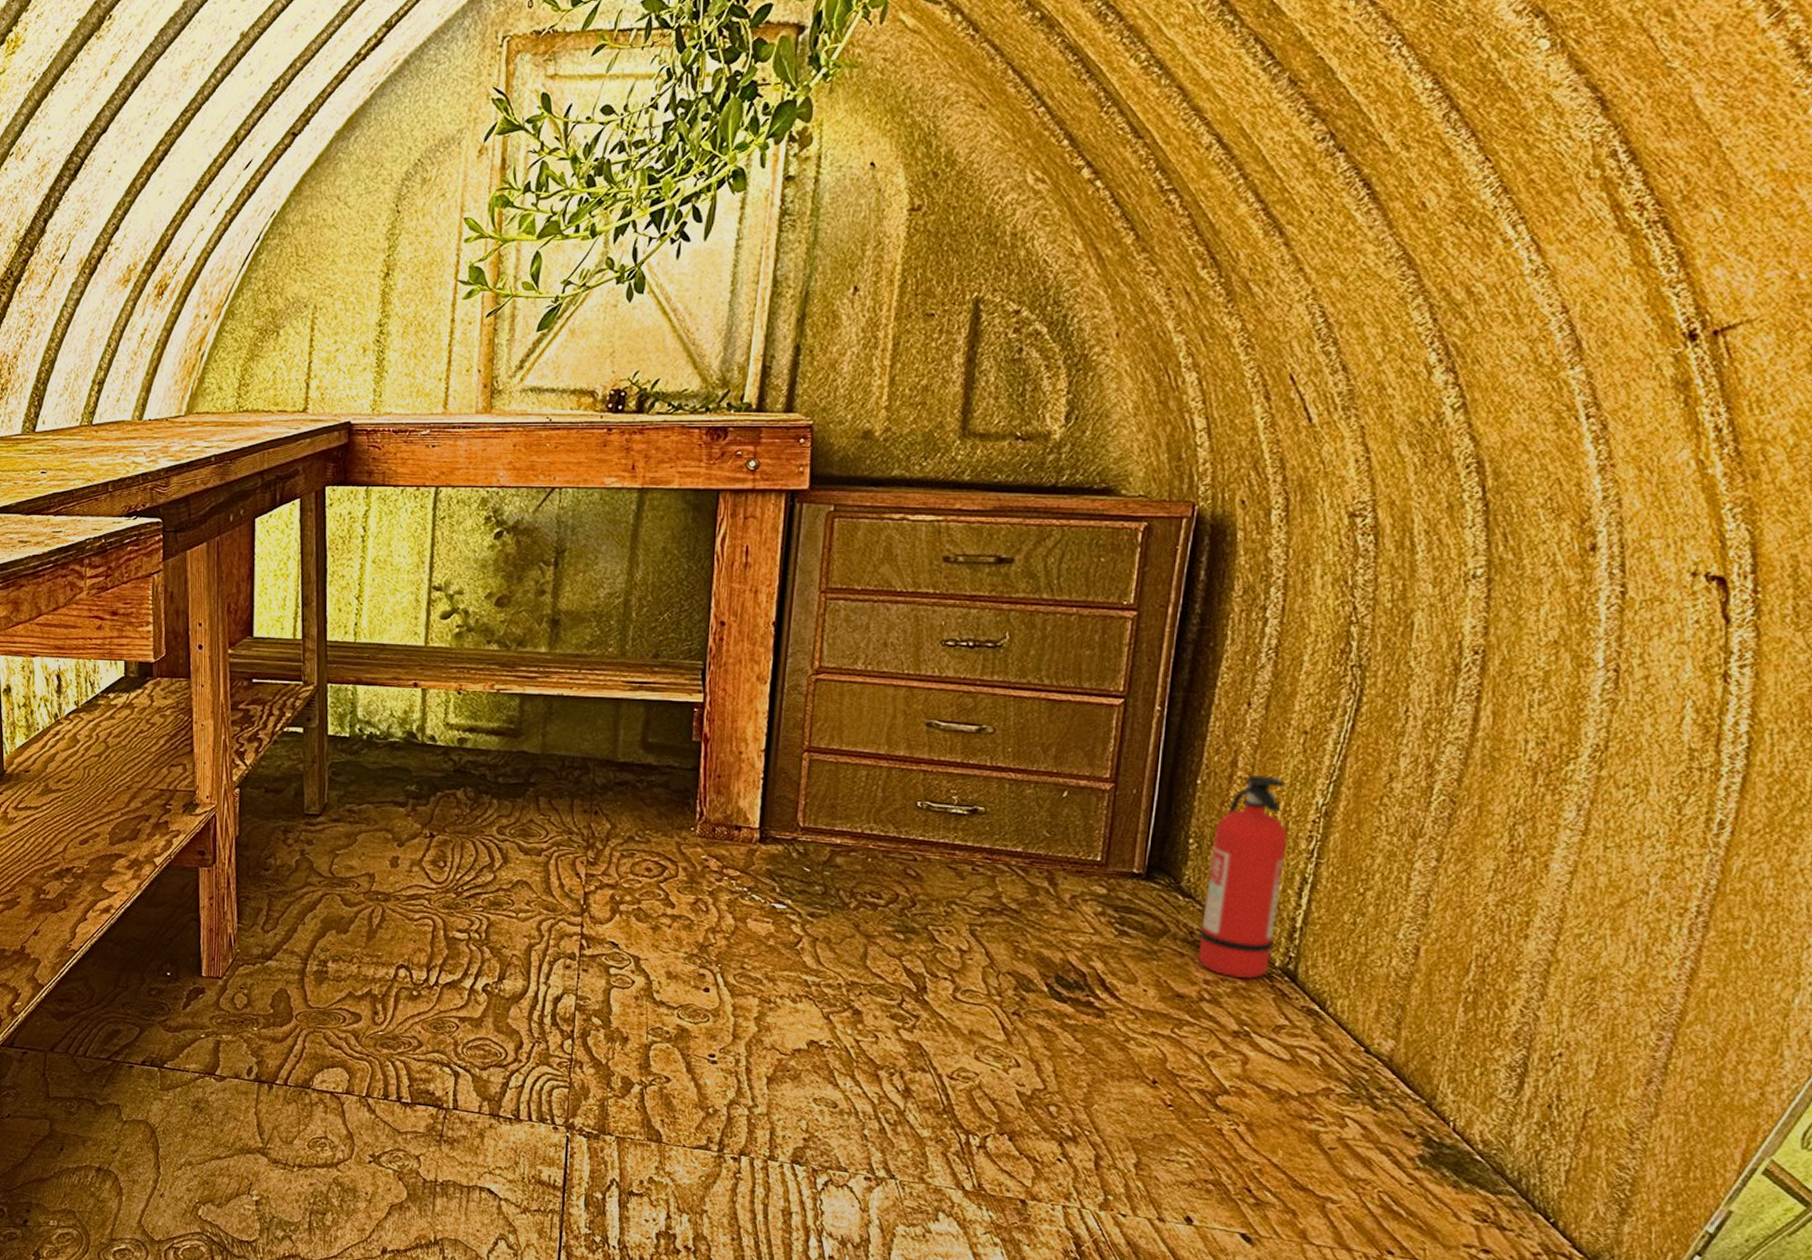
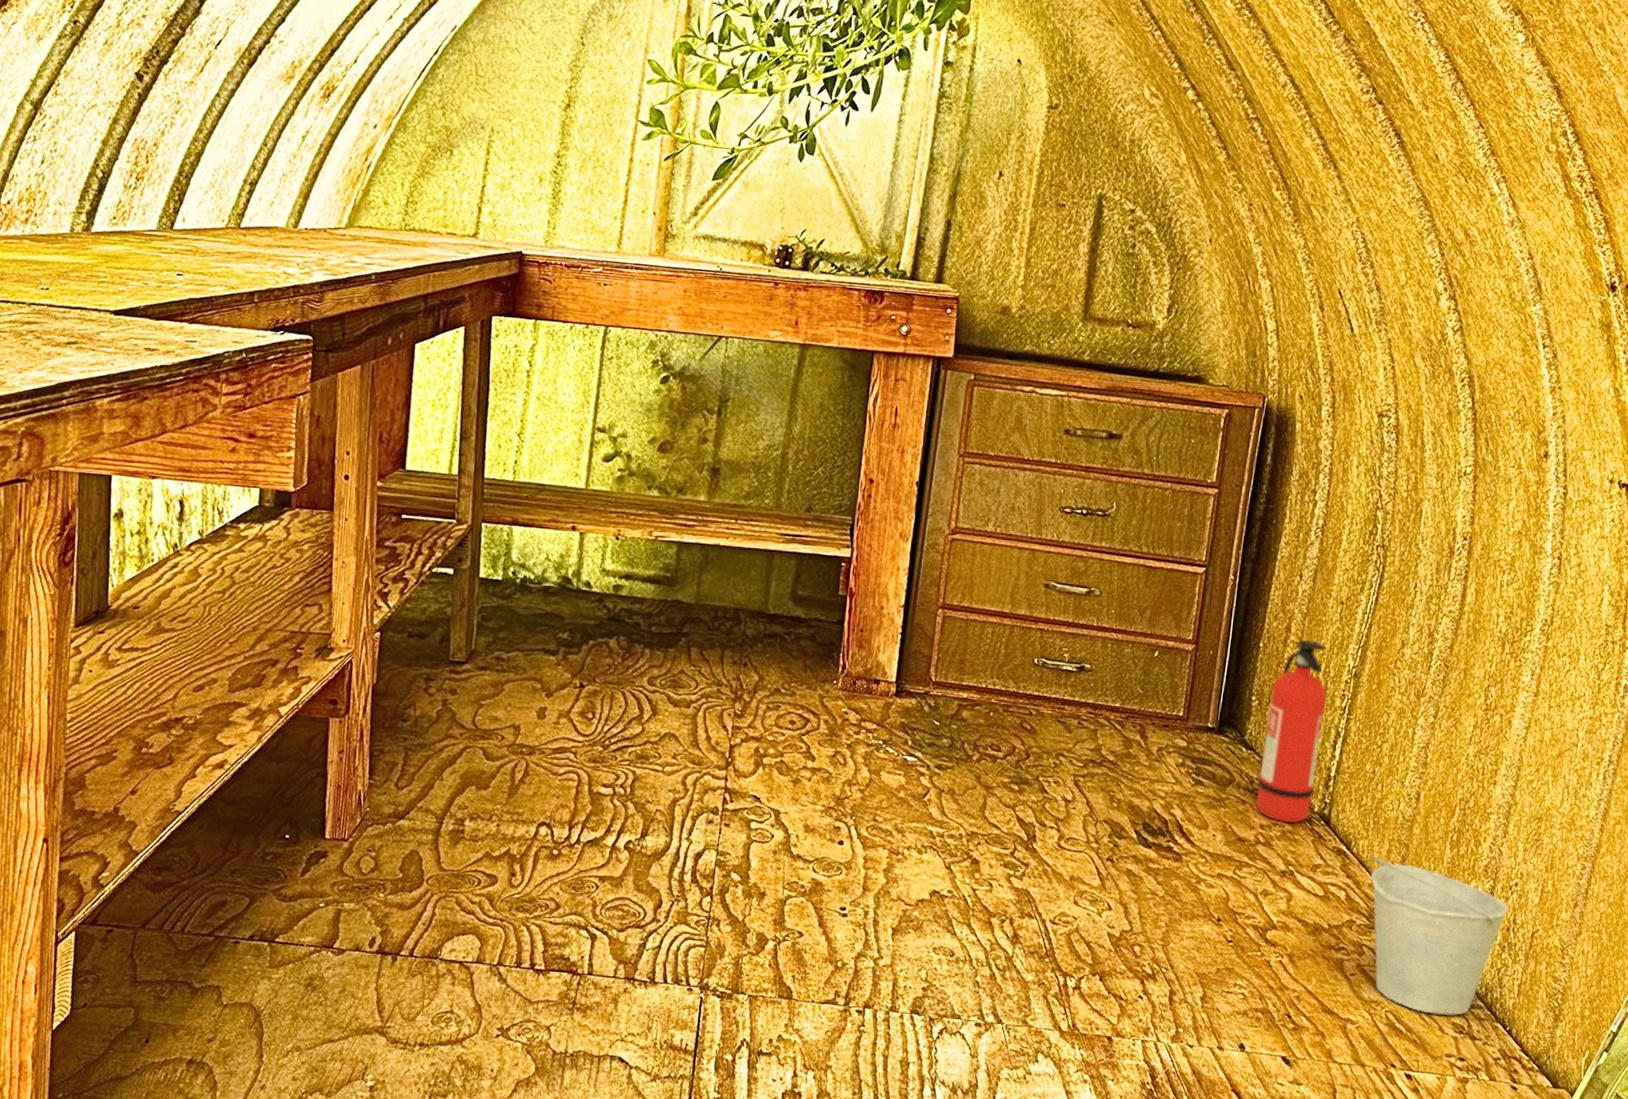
bucket: none [1353,1016,1551,1201] -> present [1371,855,1509,1015]

